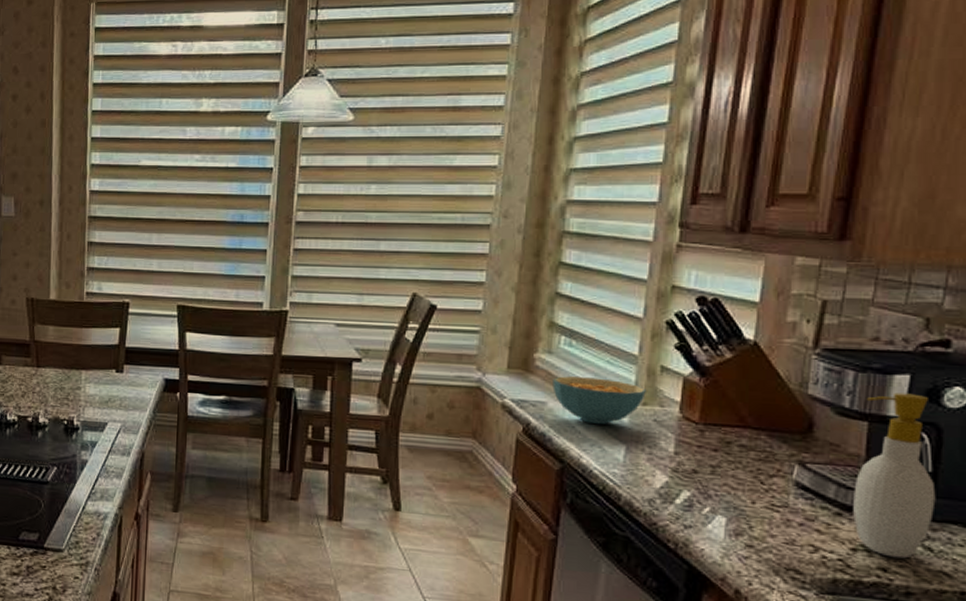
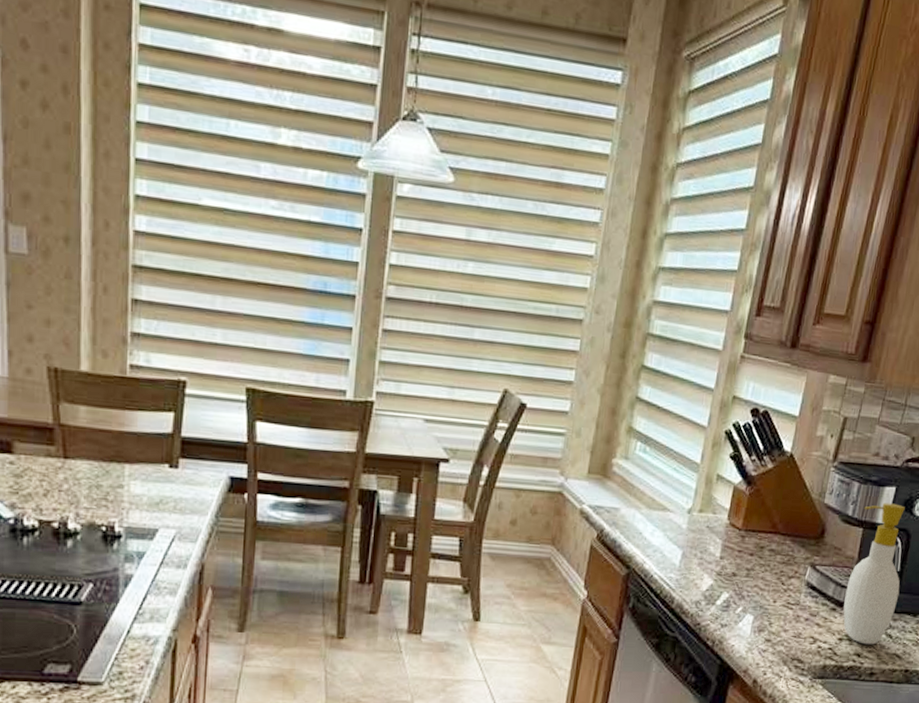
cereal bowl: present [552,376,646,425] -> none [626,482,703,531]

